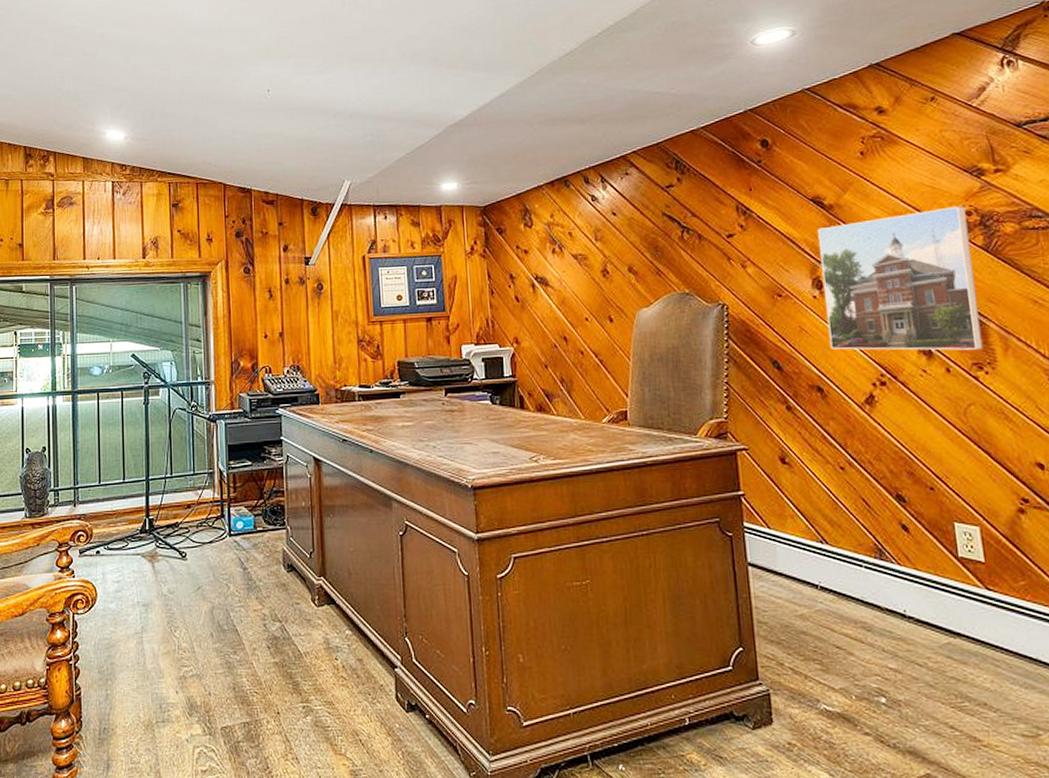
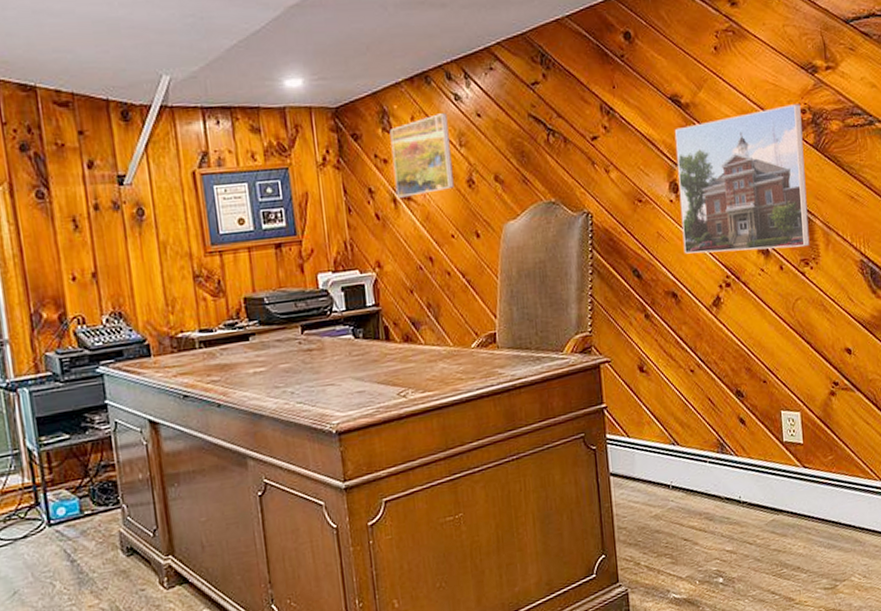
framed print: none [531,212,589,284] -> present [389,113,454,198]

